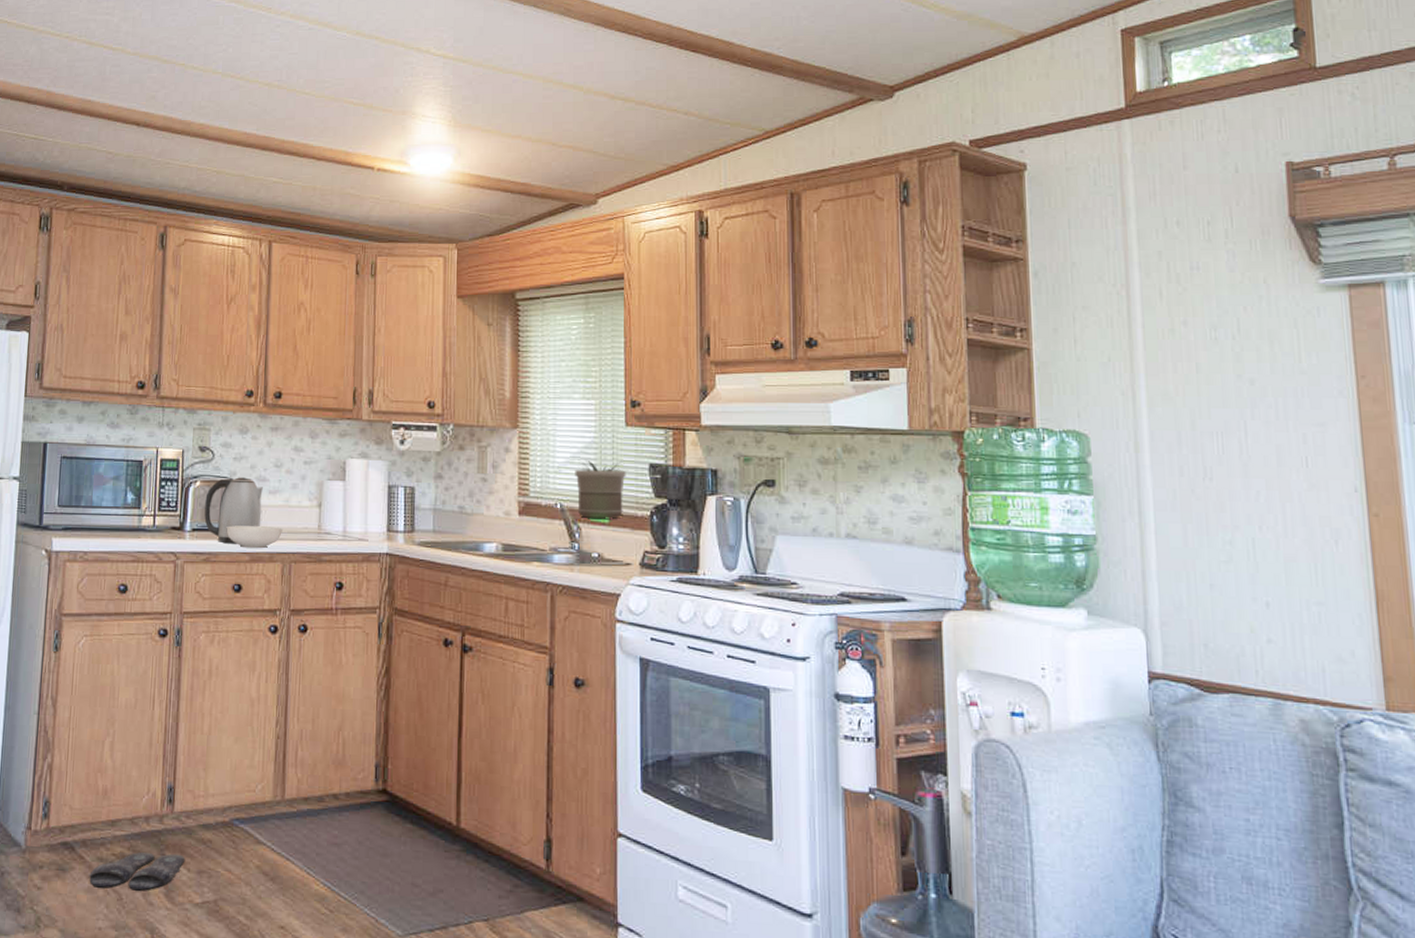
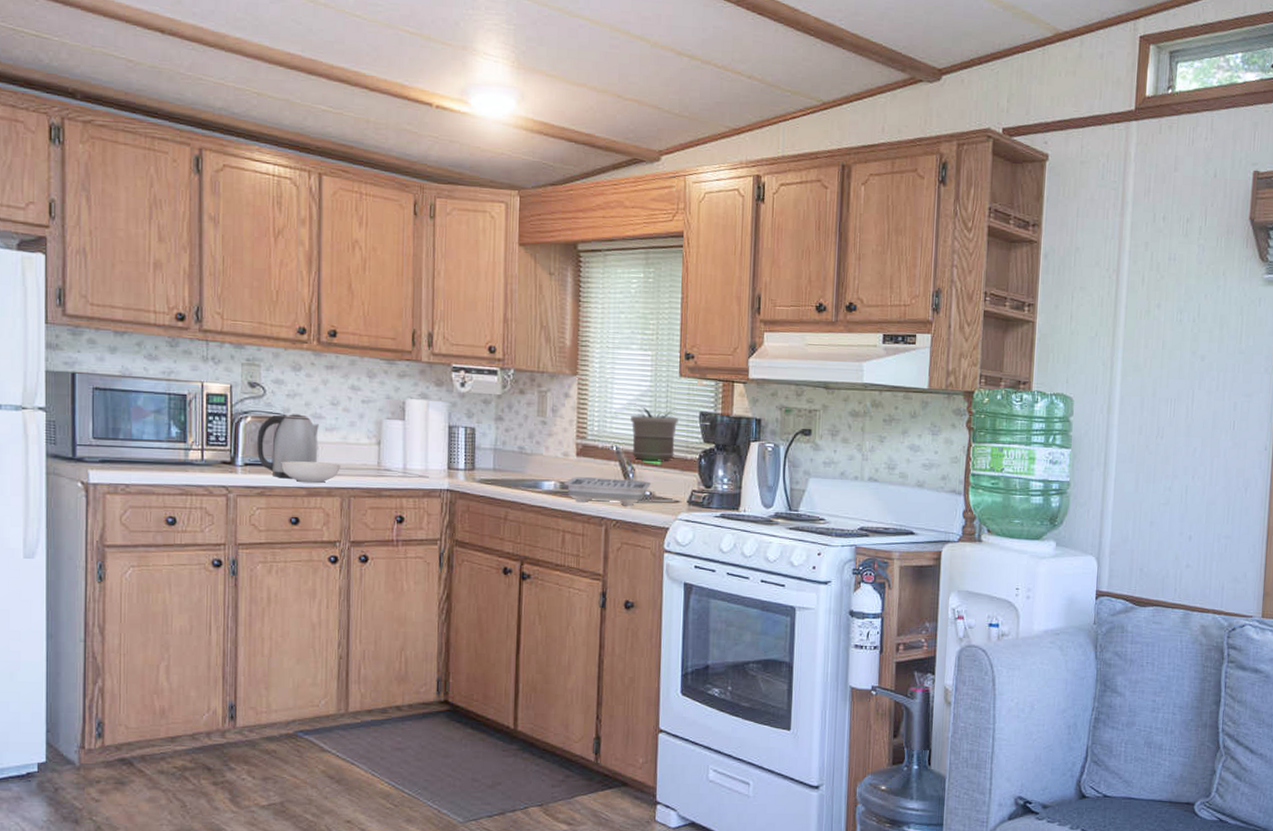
slippers: present [89,852,185,891] -> none [150,764,250,798]
dish rack: none [506,538,599,570] -> present [564,477,651,507]

